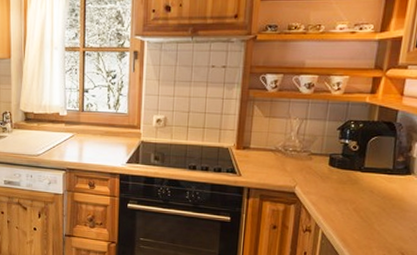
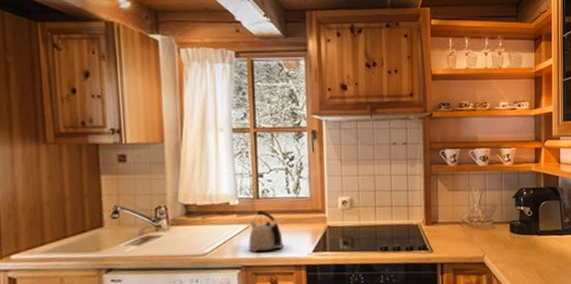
kettle: none [73,122,102,158] -> present [248,210,284,253]

